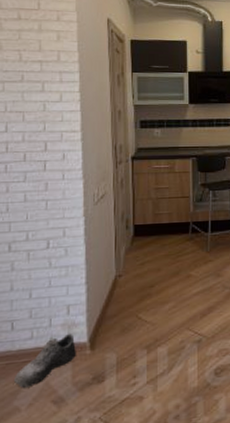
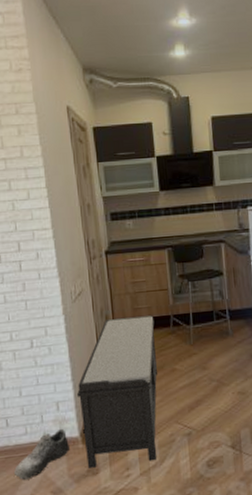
bench: none [90,221,174,376] -> present [77,316,157,468]

